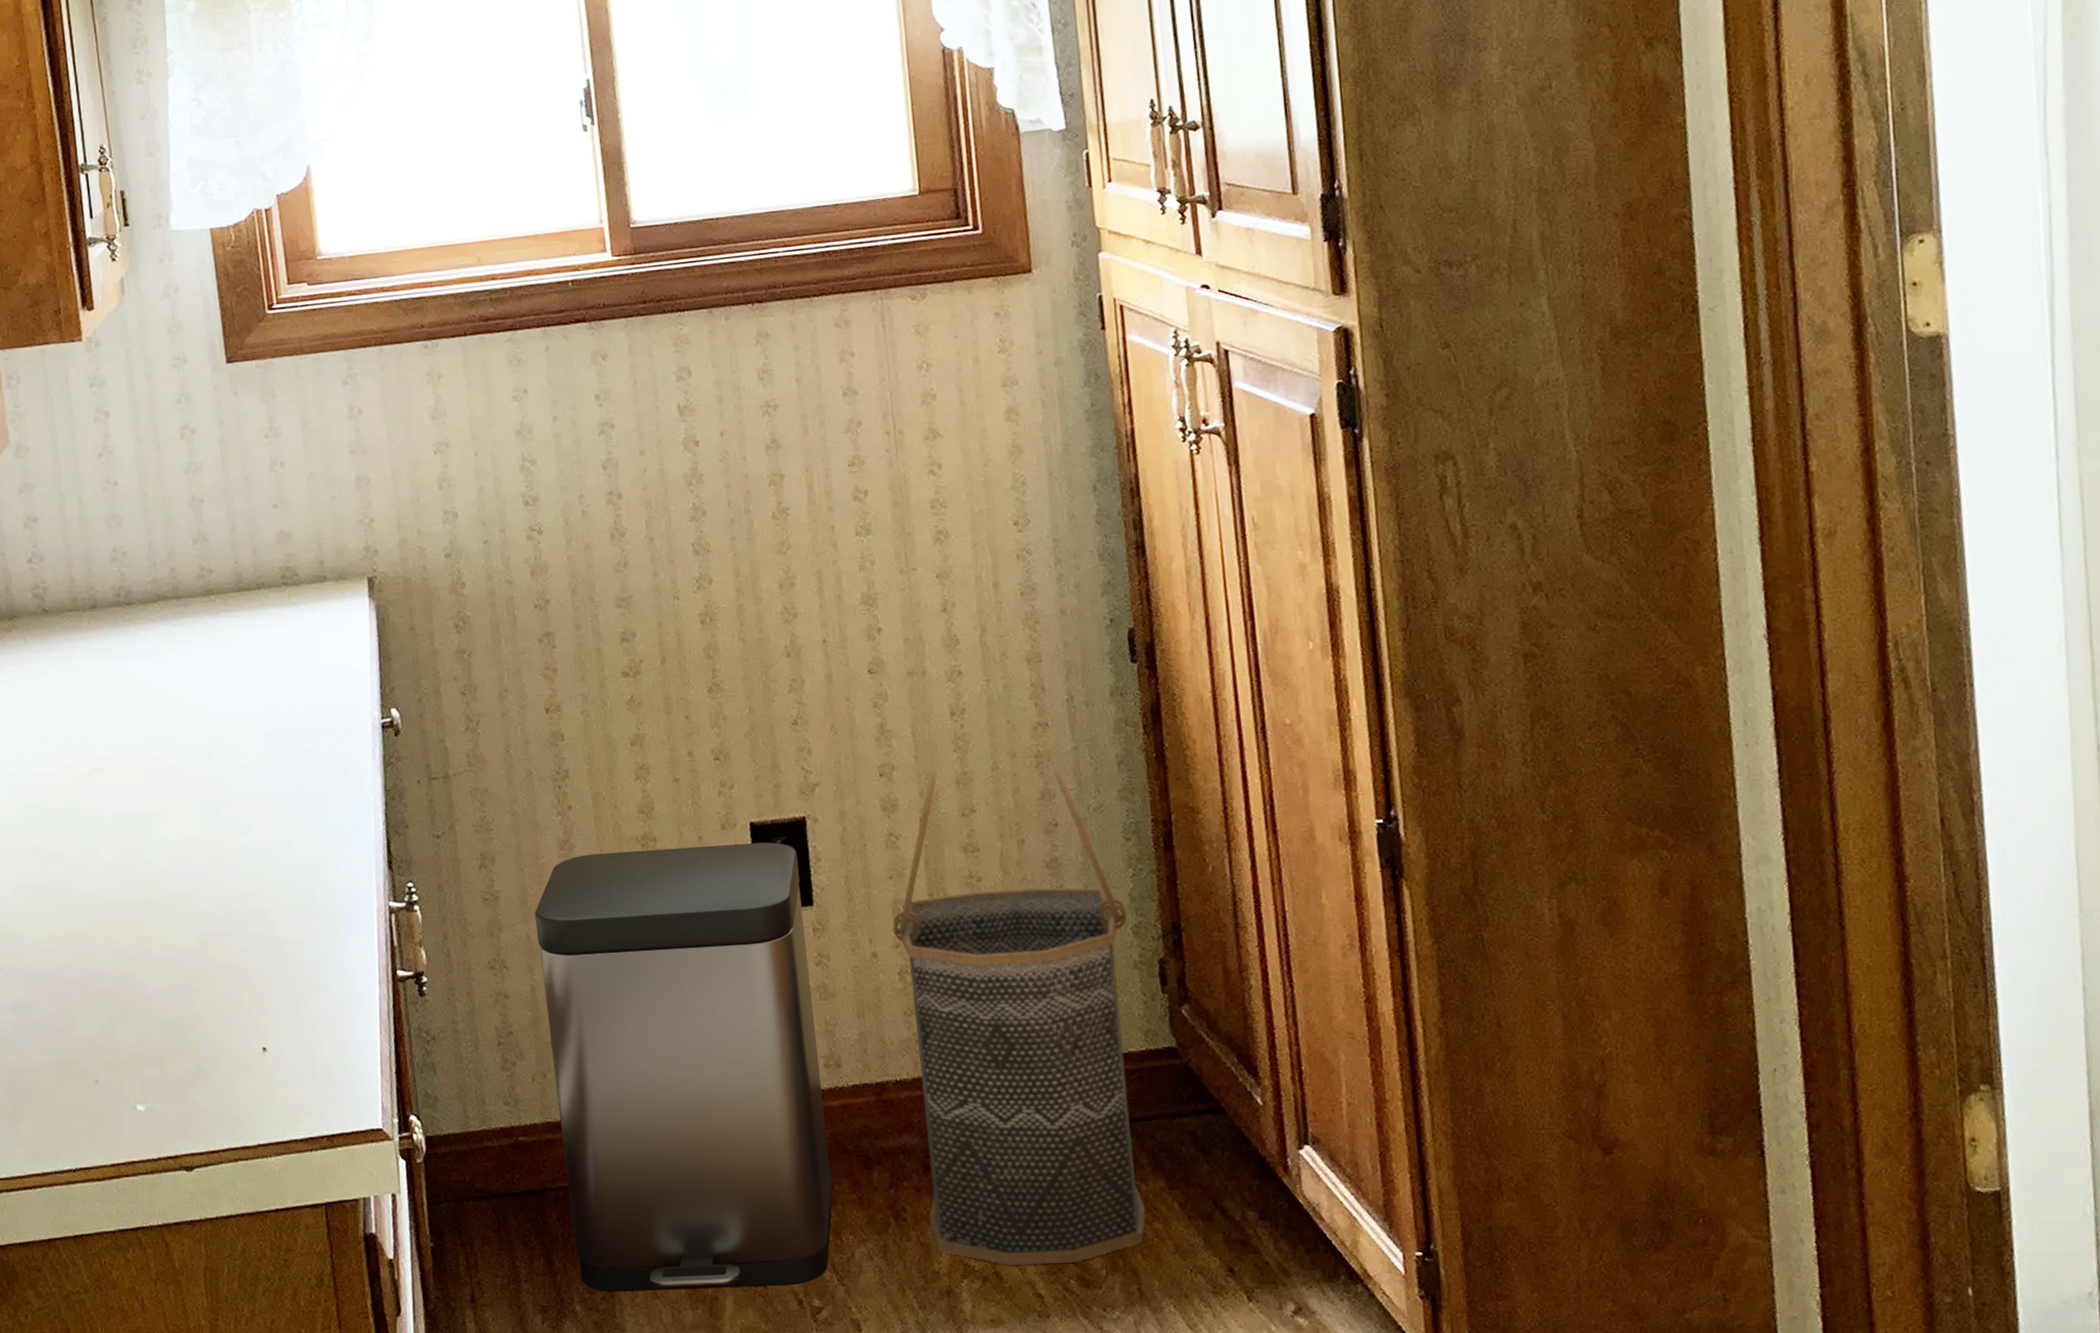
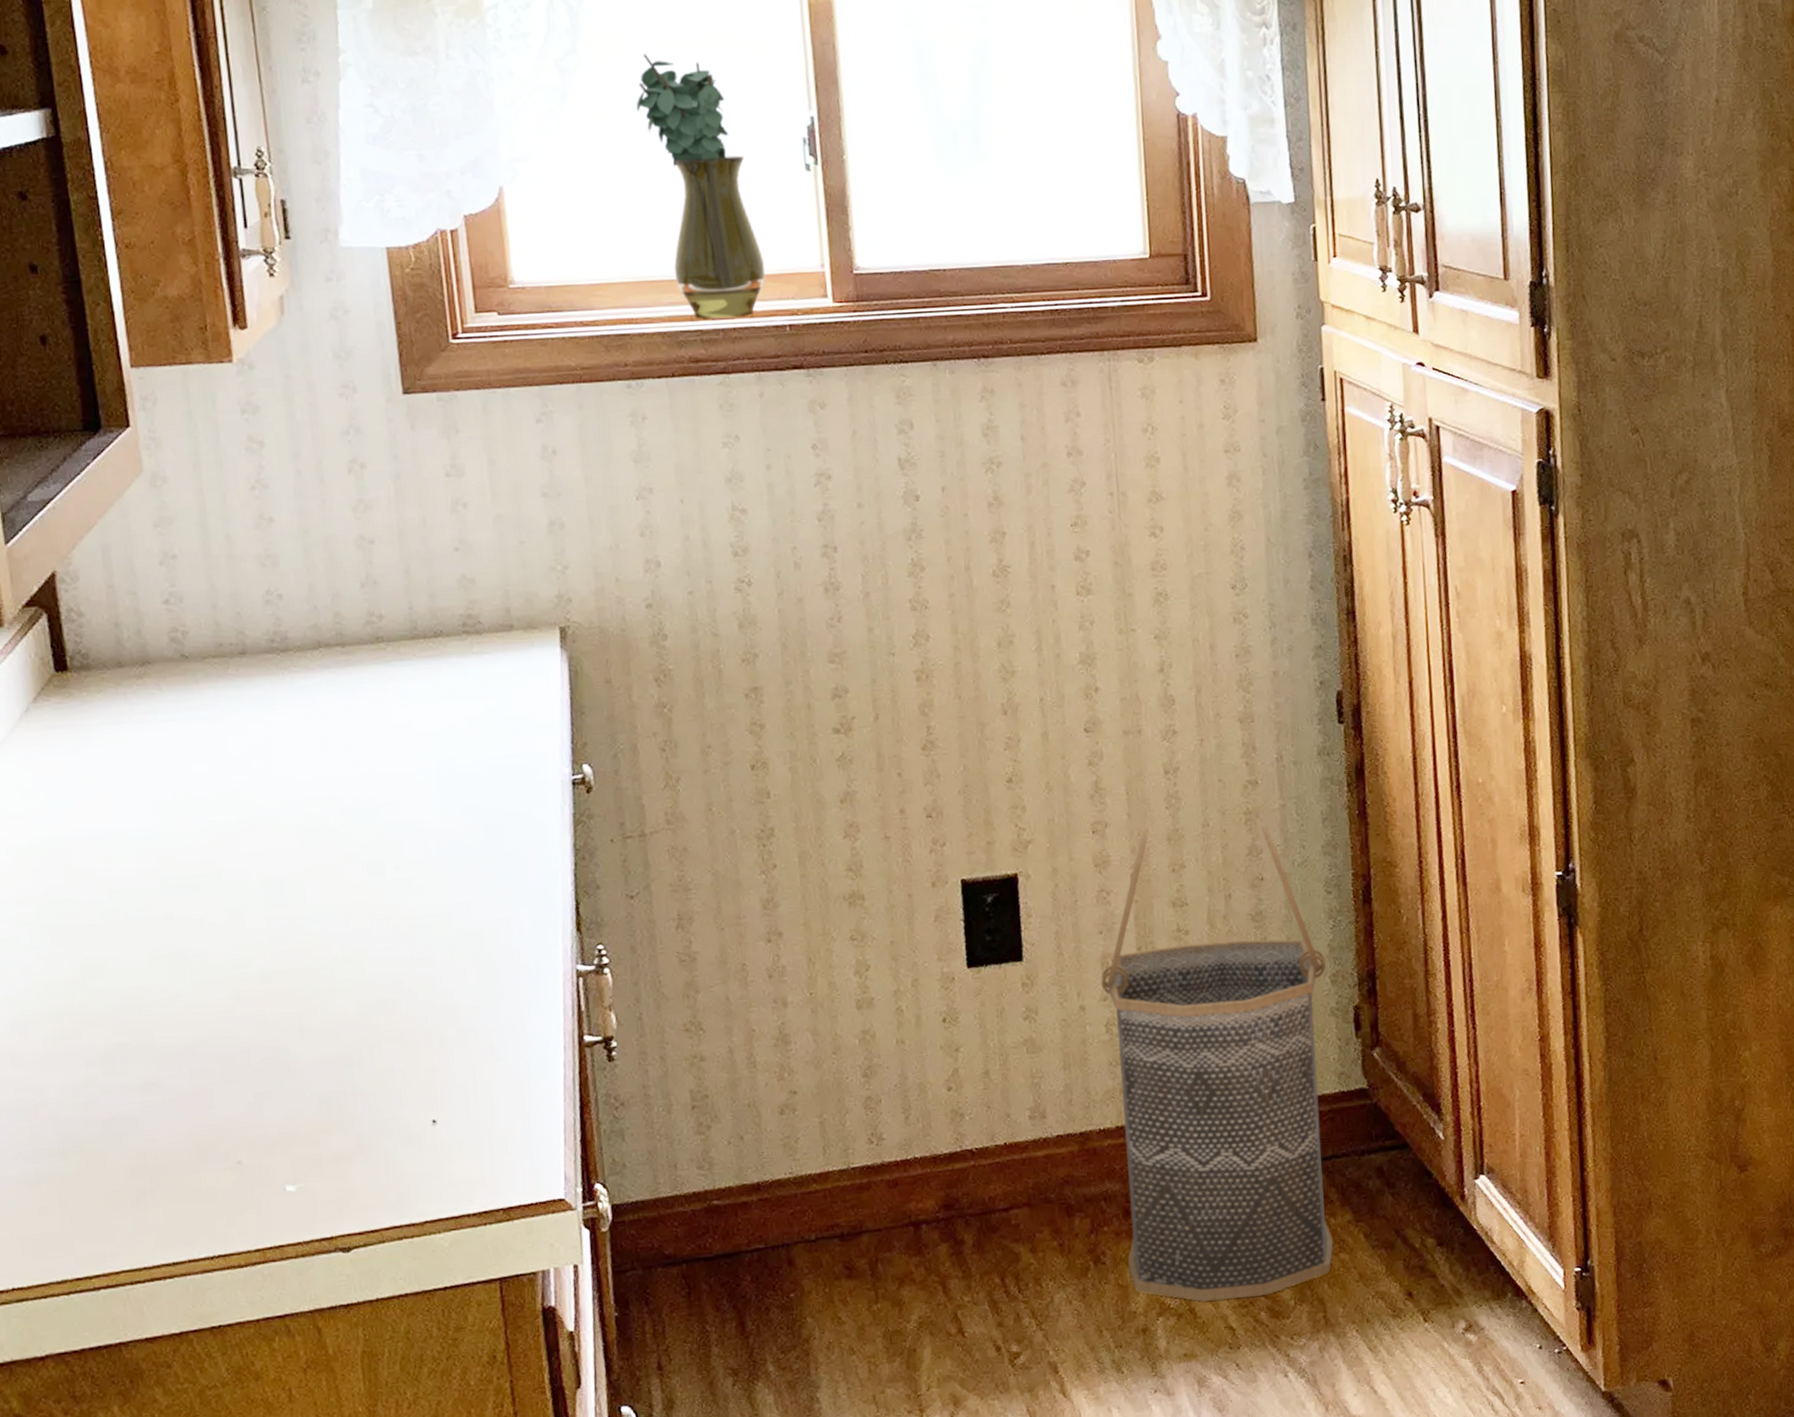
vase: none [427,32,548,279] -> present [636,54,765,319]
pedal bin: present [534,842,832,1293] -> none [734,899,1034,1351]

